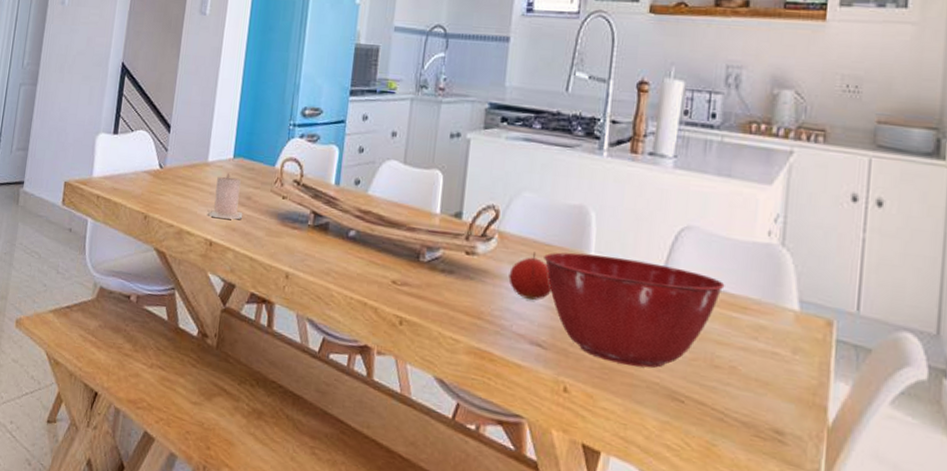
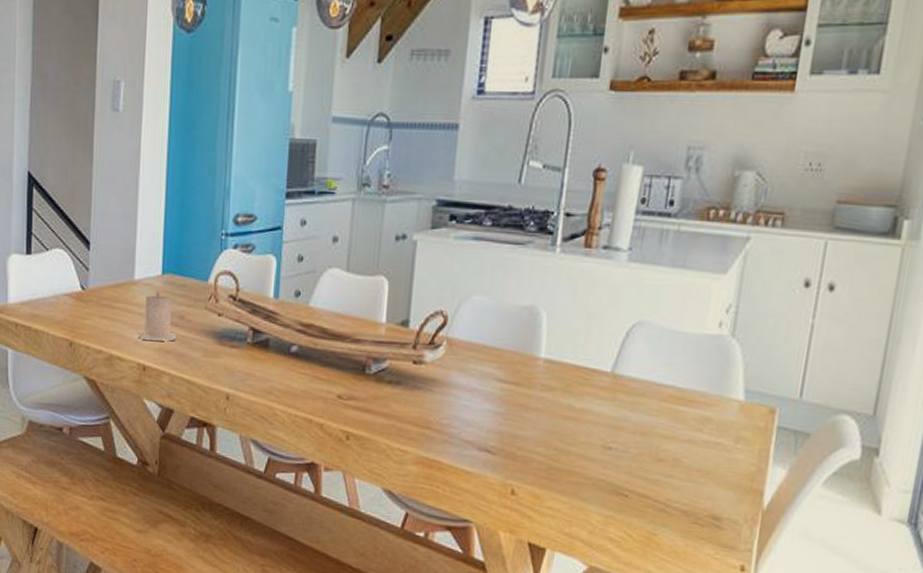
fruit: present [508,252,552,300] -> none [457,357,501,406]
mixing bowl: present [544,252,725,368] -> none [493,355,673,466]

